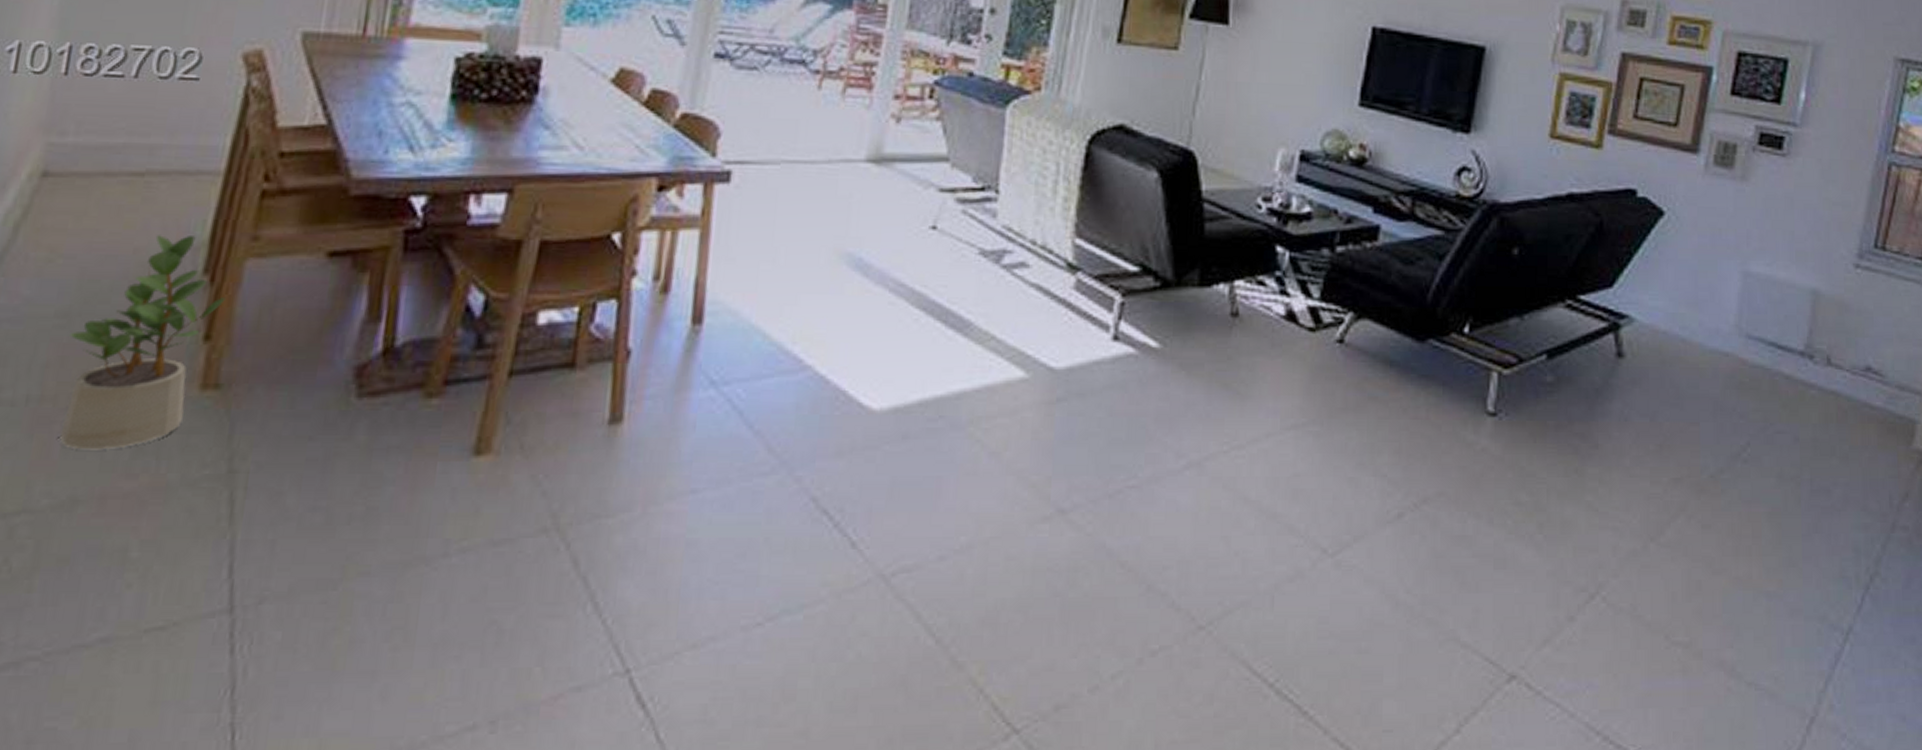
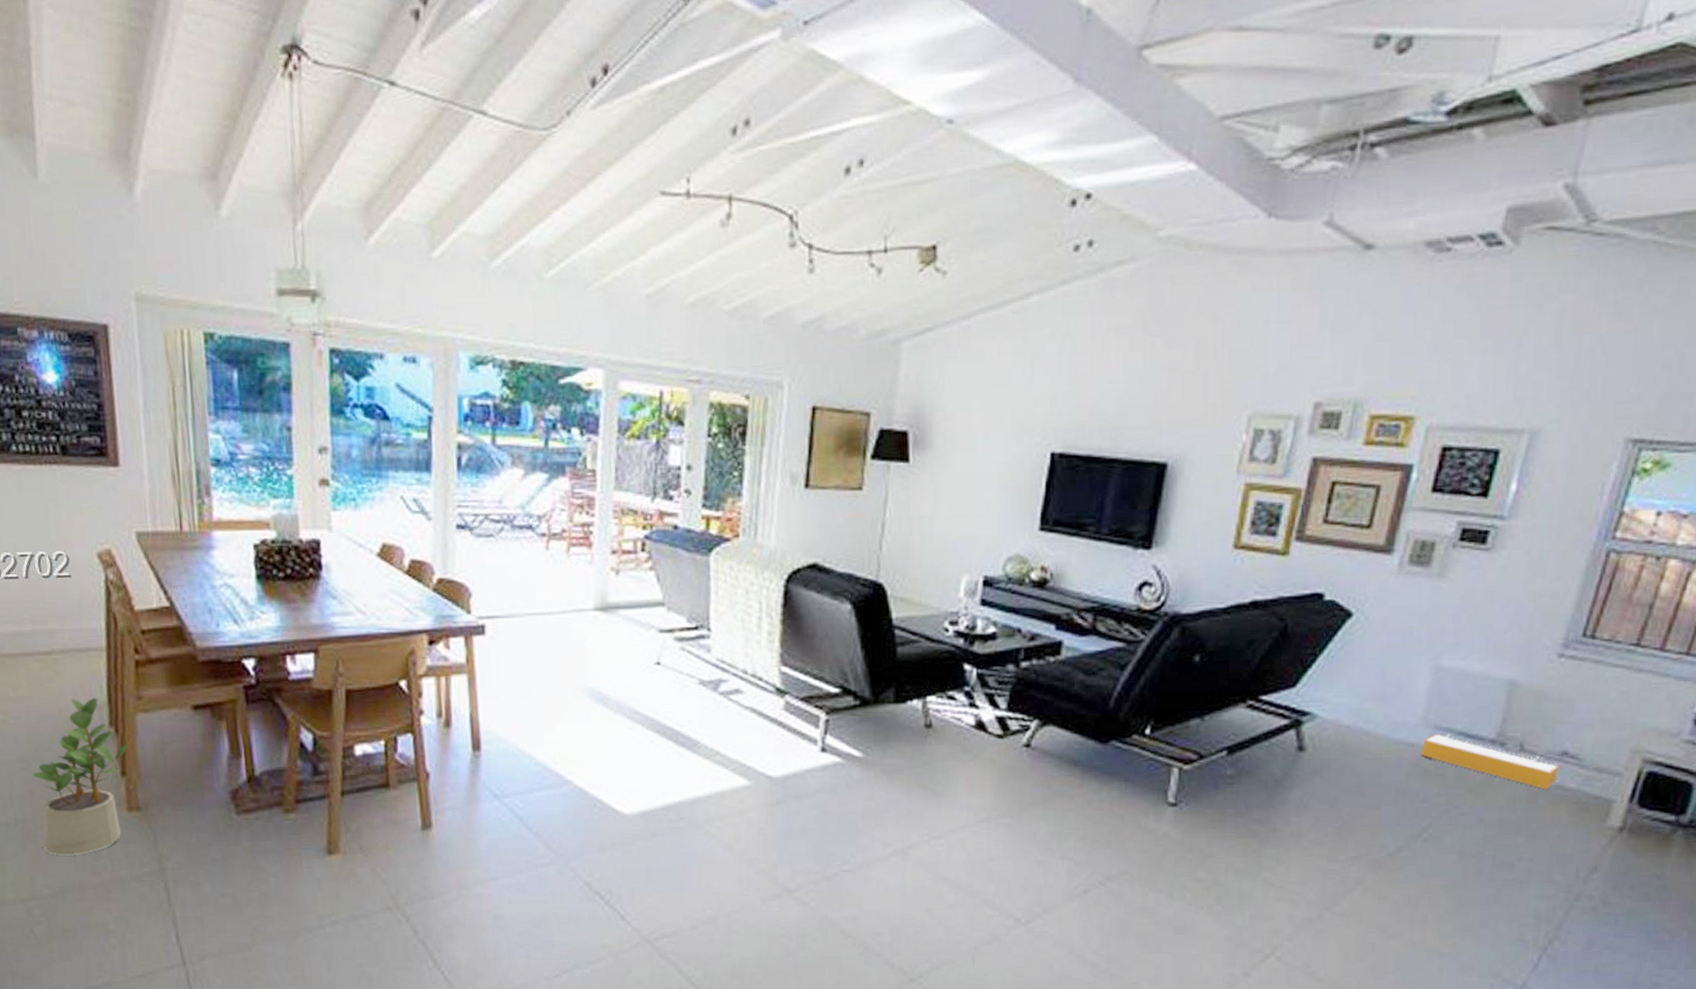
storage bin: none [1735,344,1866,407] -> present [1420,734,1561,790]

